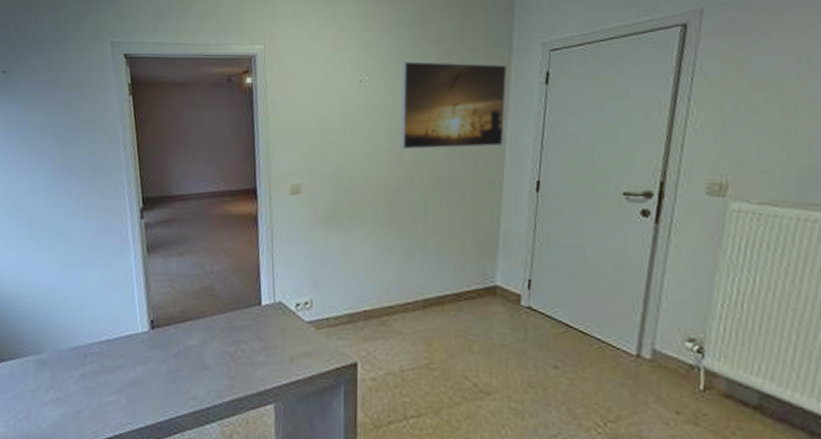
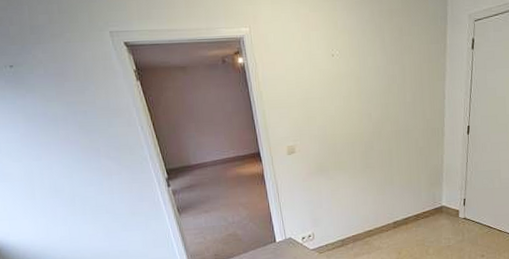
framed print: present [401,61,508,149] -> none [364,34,444,110]

